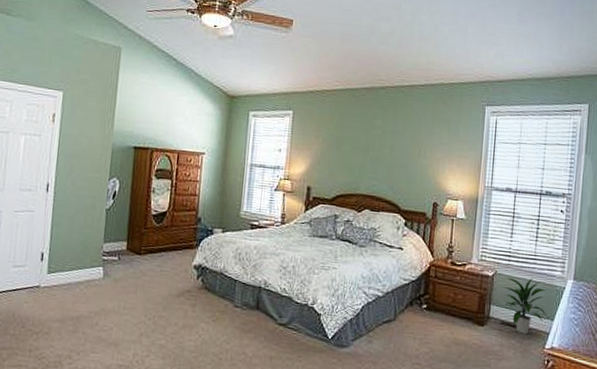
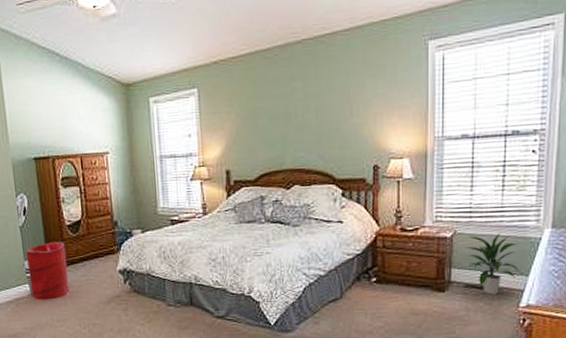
laundry hamper: none [104,228,147,286] -> present [26,242,70,300]

